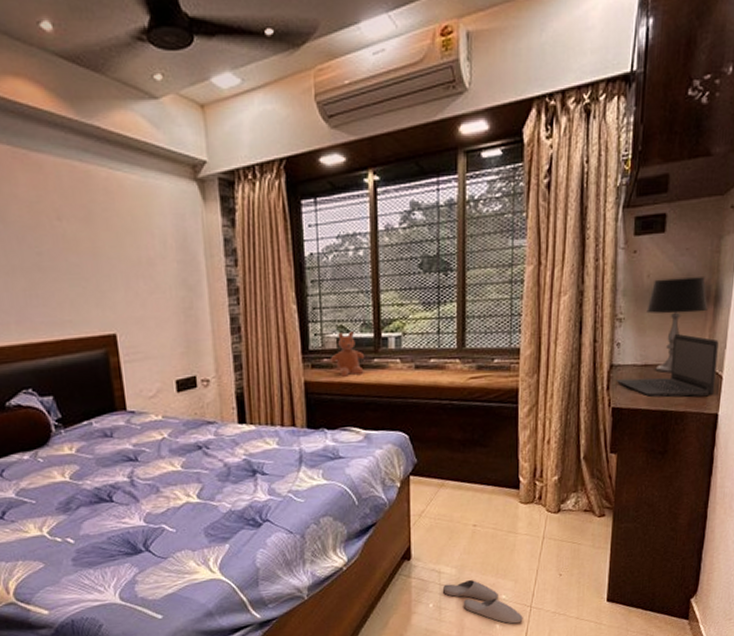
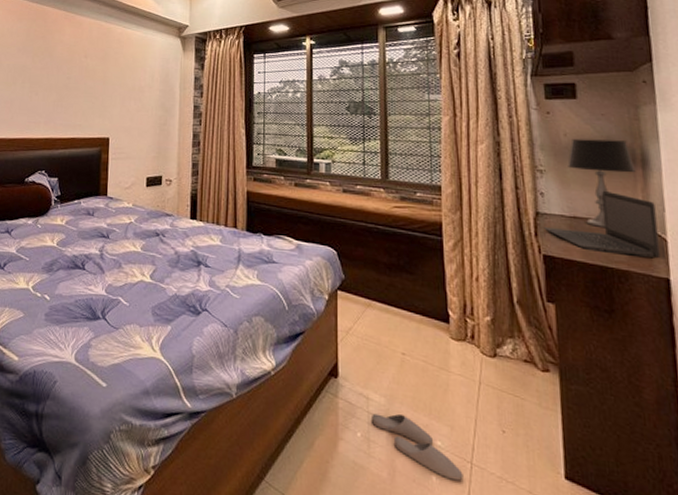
teddy bear: present [331,332,365,377] -> none [270,155,299,192]

